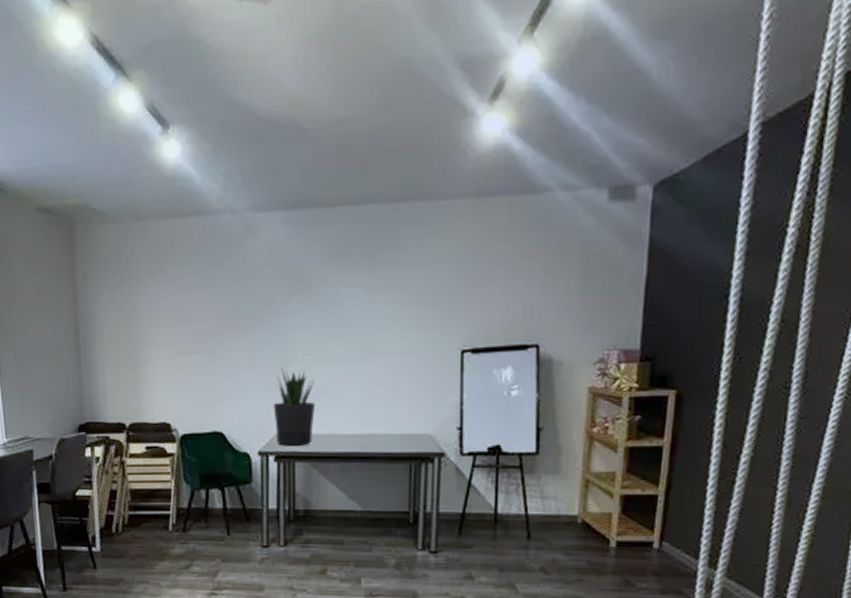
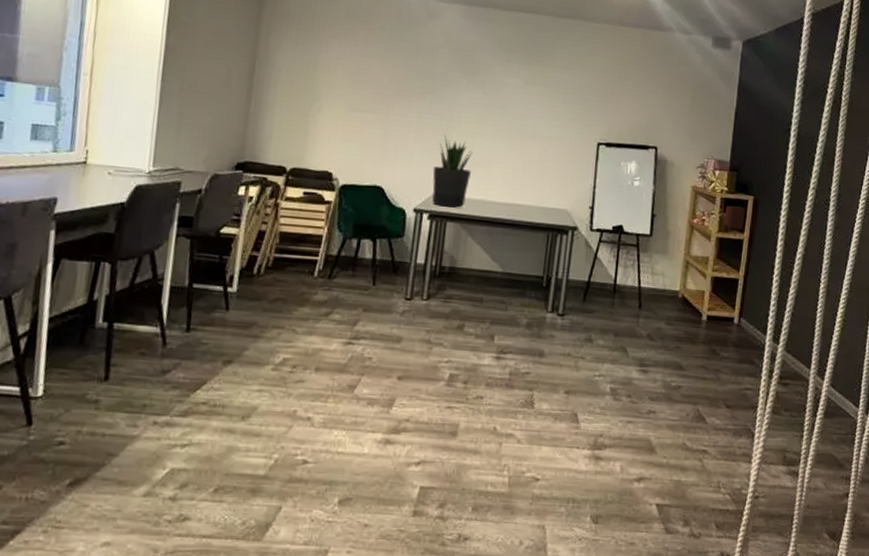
books: none [633,405,665,435] -> present [722,205,746,230]

